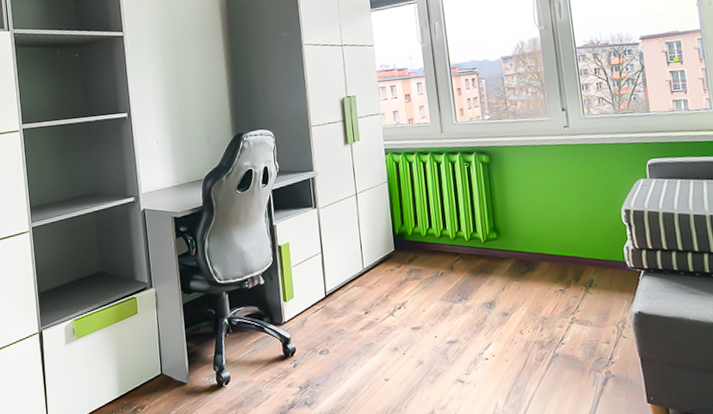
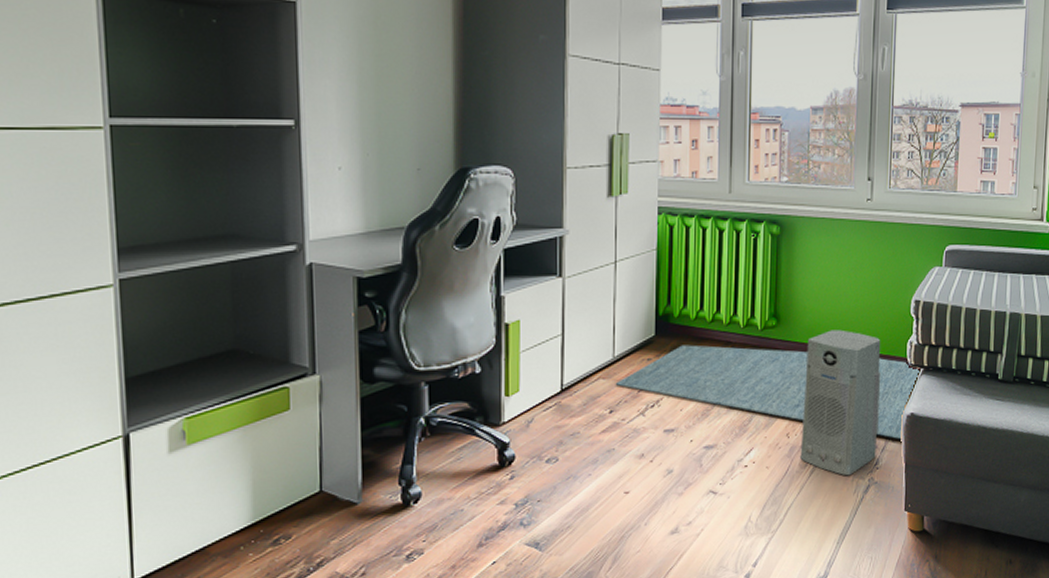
rug: none [367,256,640,337] -> present [615,345,919,440]
air purifier: none [527,239,610,369] -> present [800,329,881,476]

